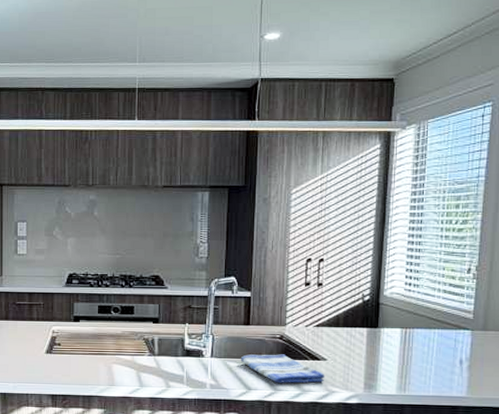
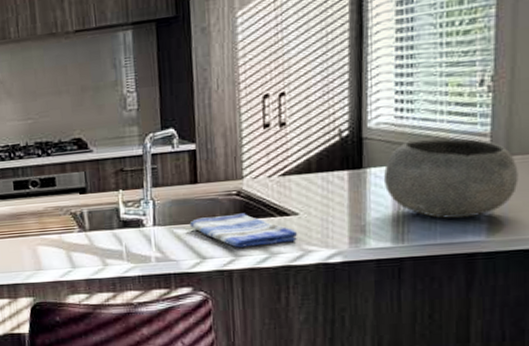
bowl: none [393,311,492,377] -> present [383,138,519,219]

